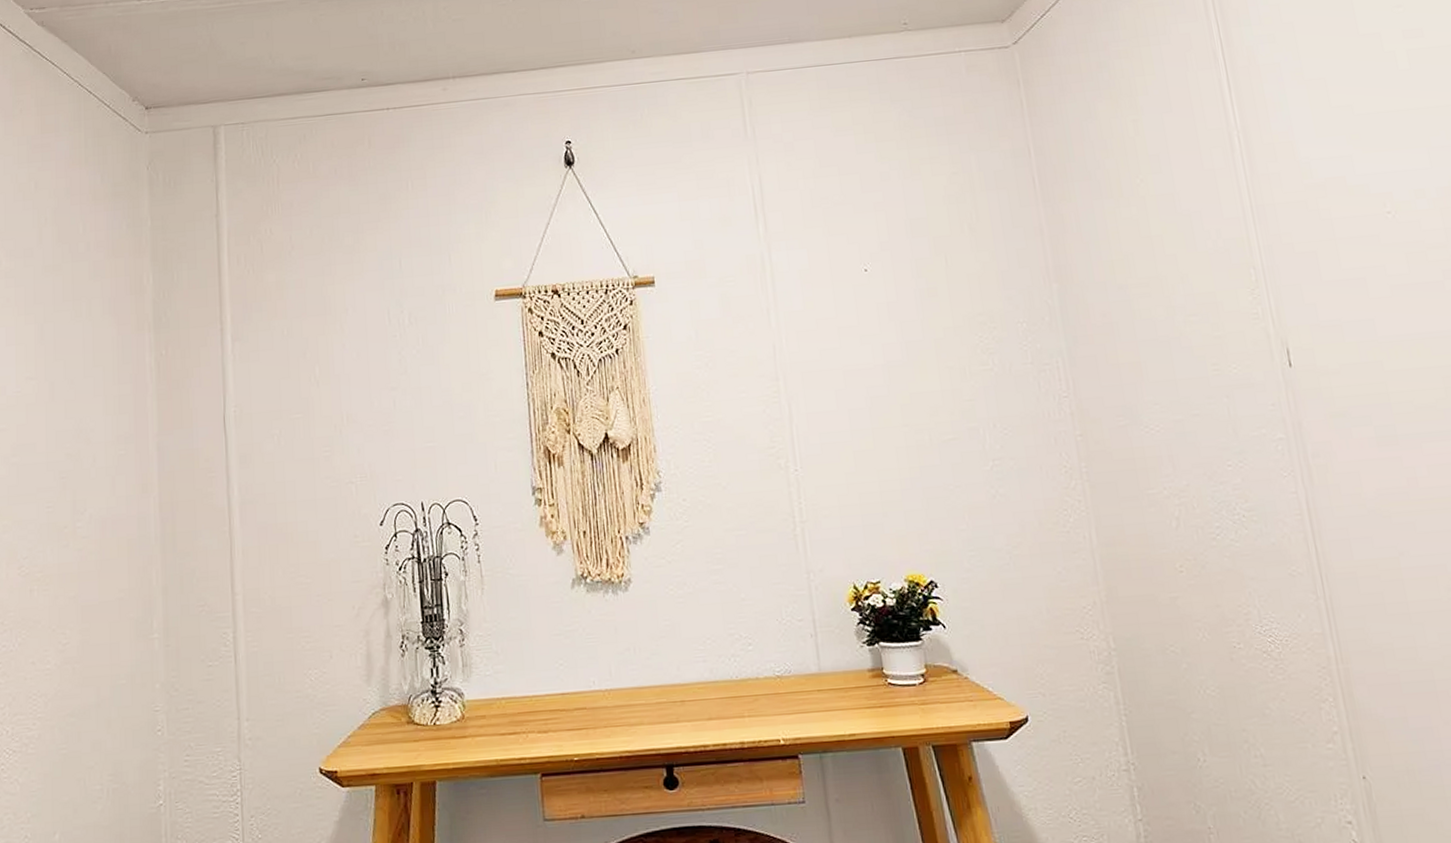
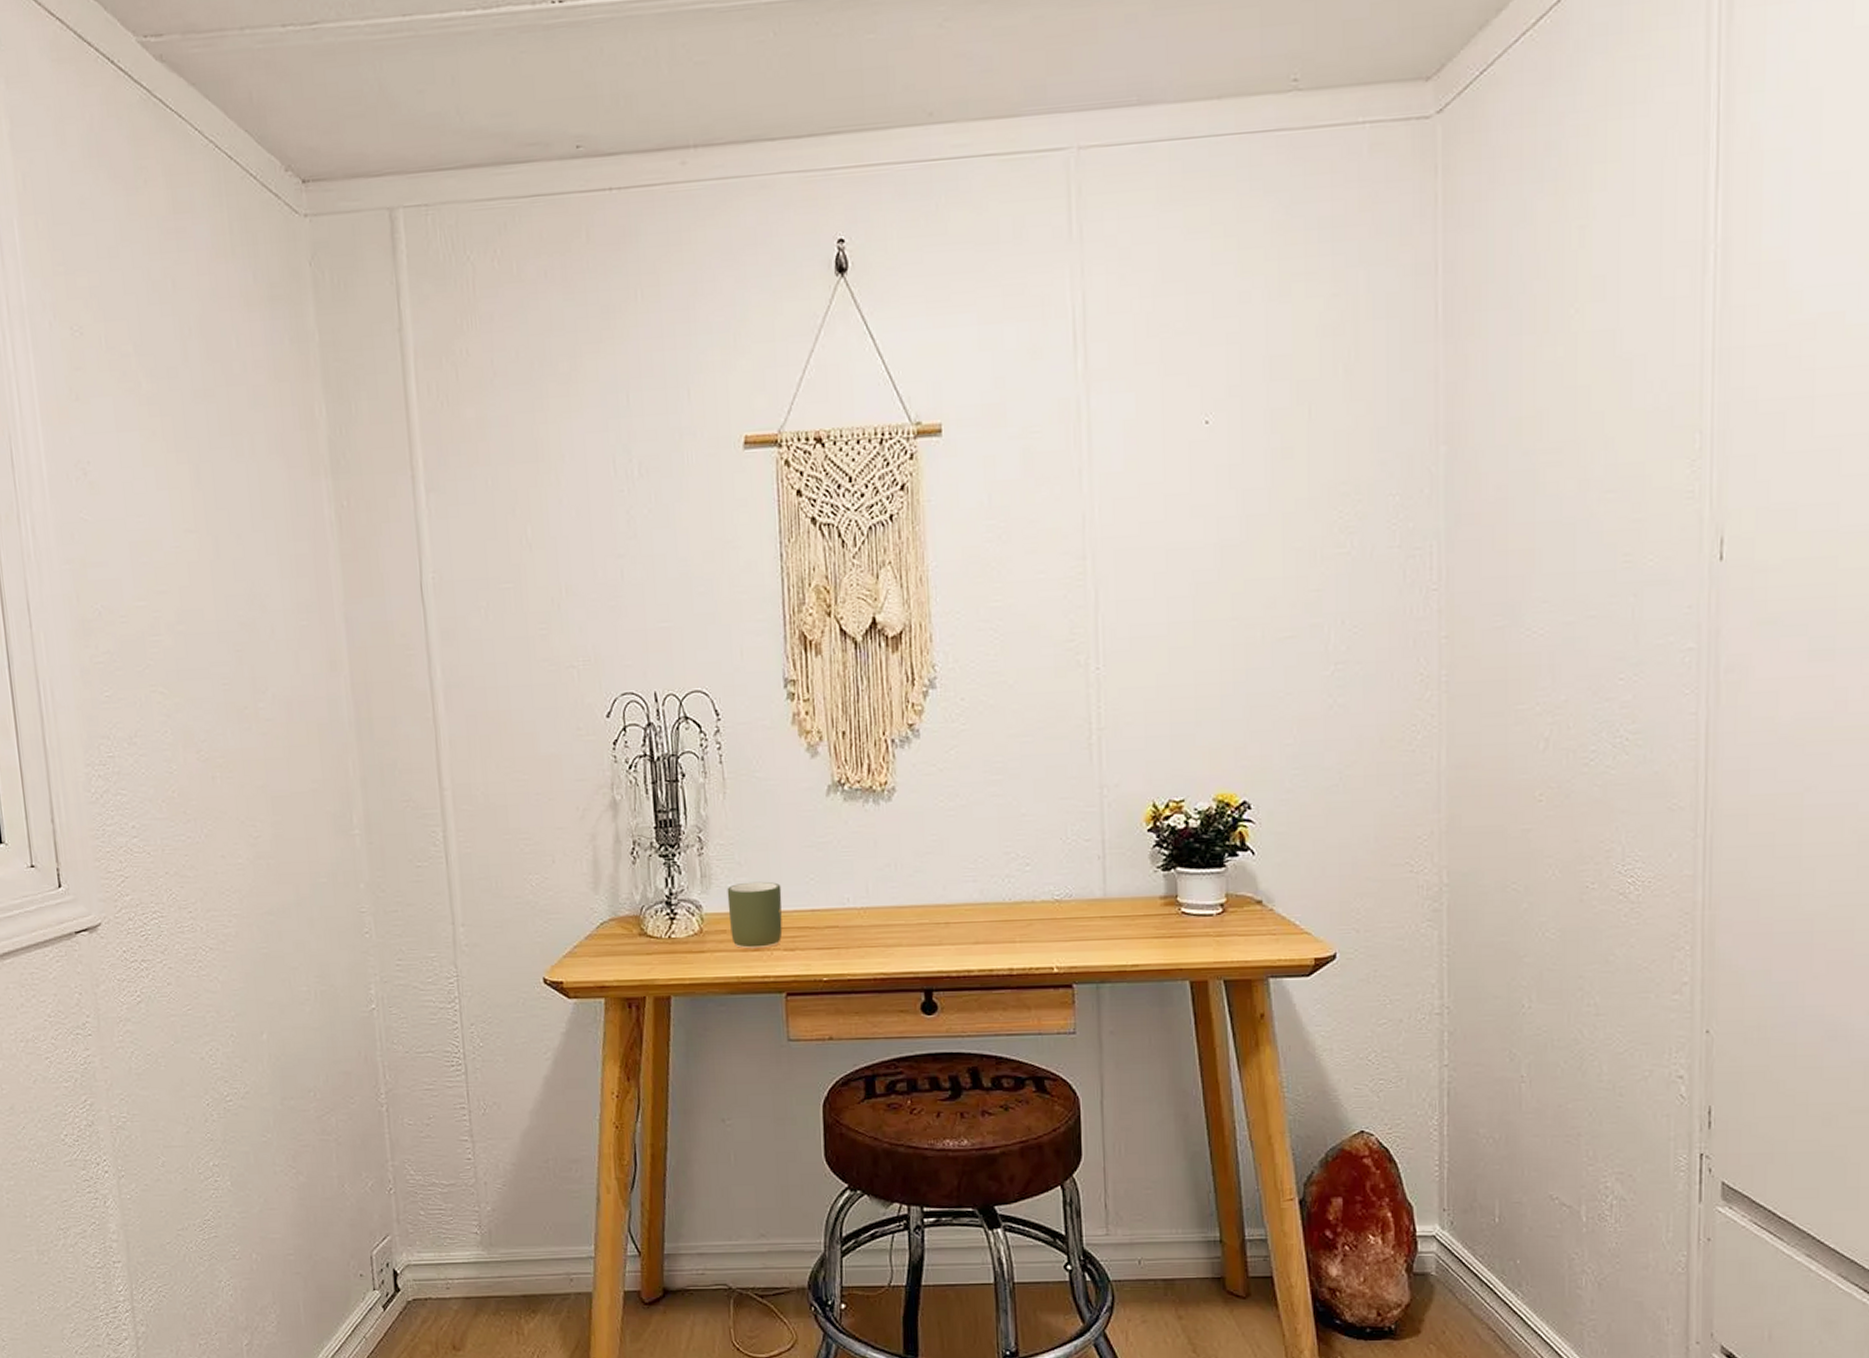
mug: none [486,668,536,733] -> present [727,881,783,949]

